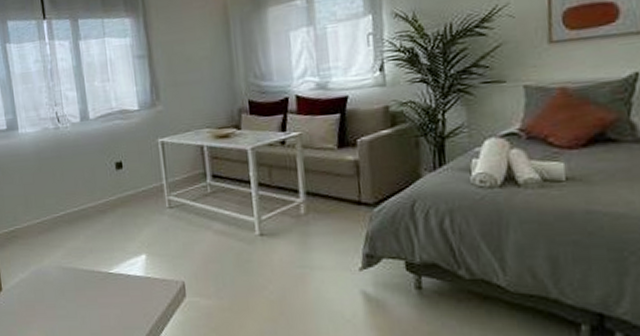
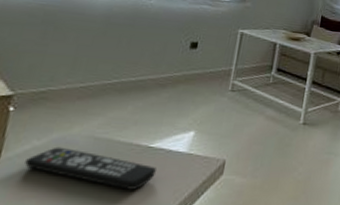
remote control: none [19,278,123,314] -> present [25,146,157,190]

